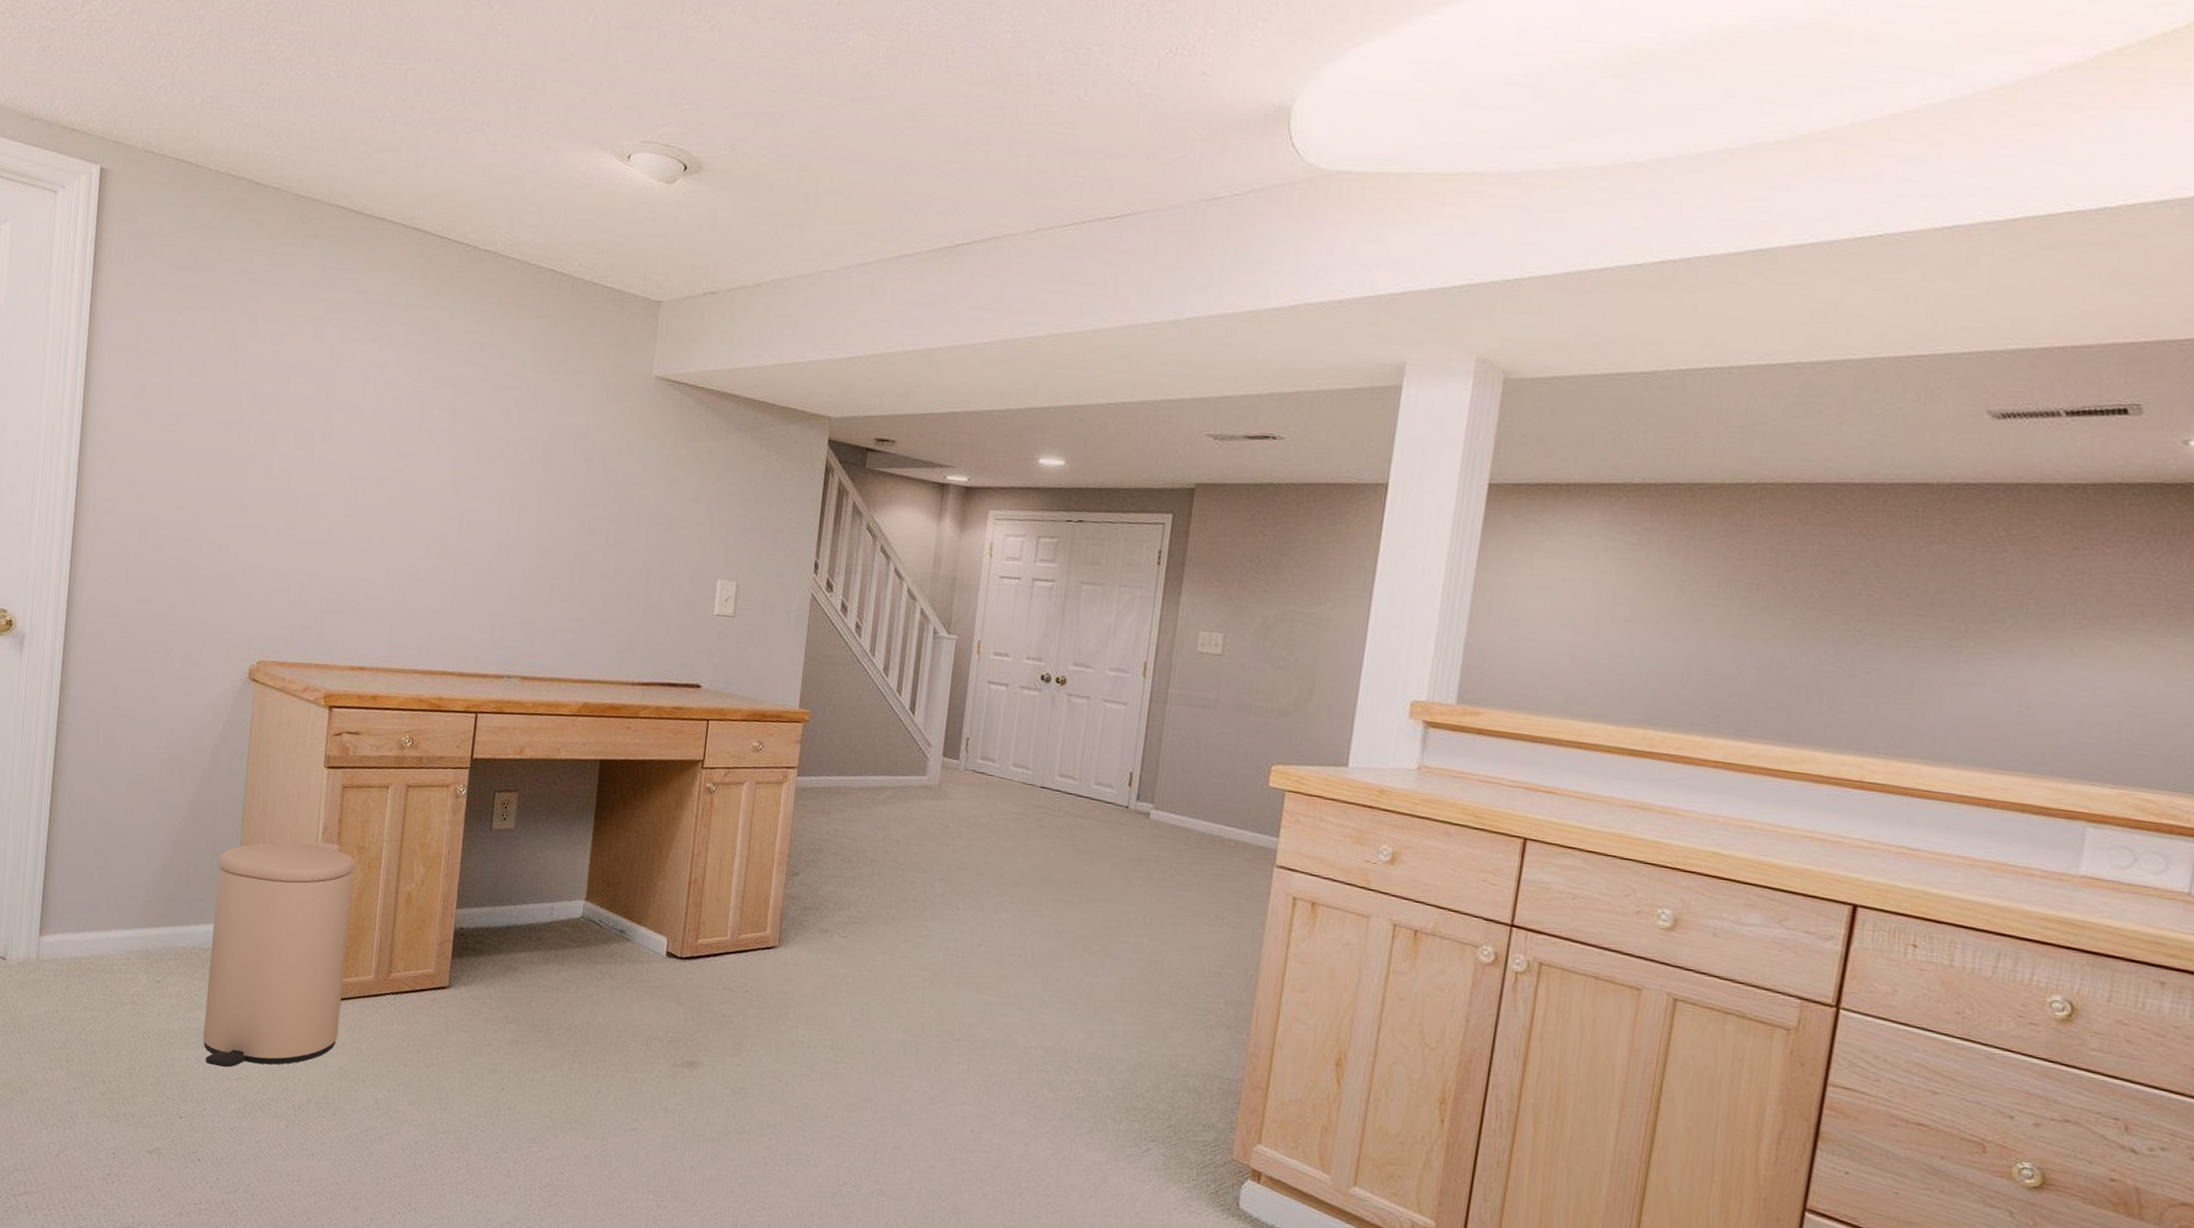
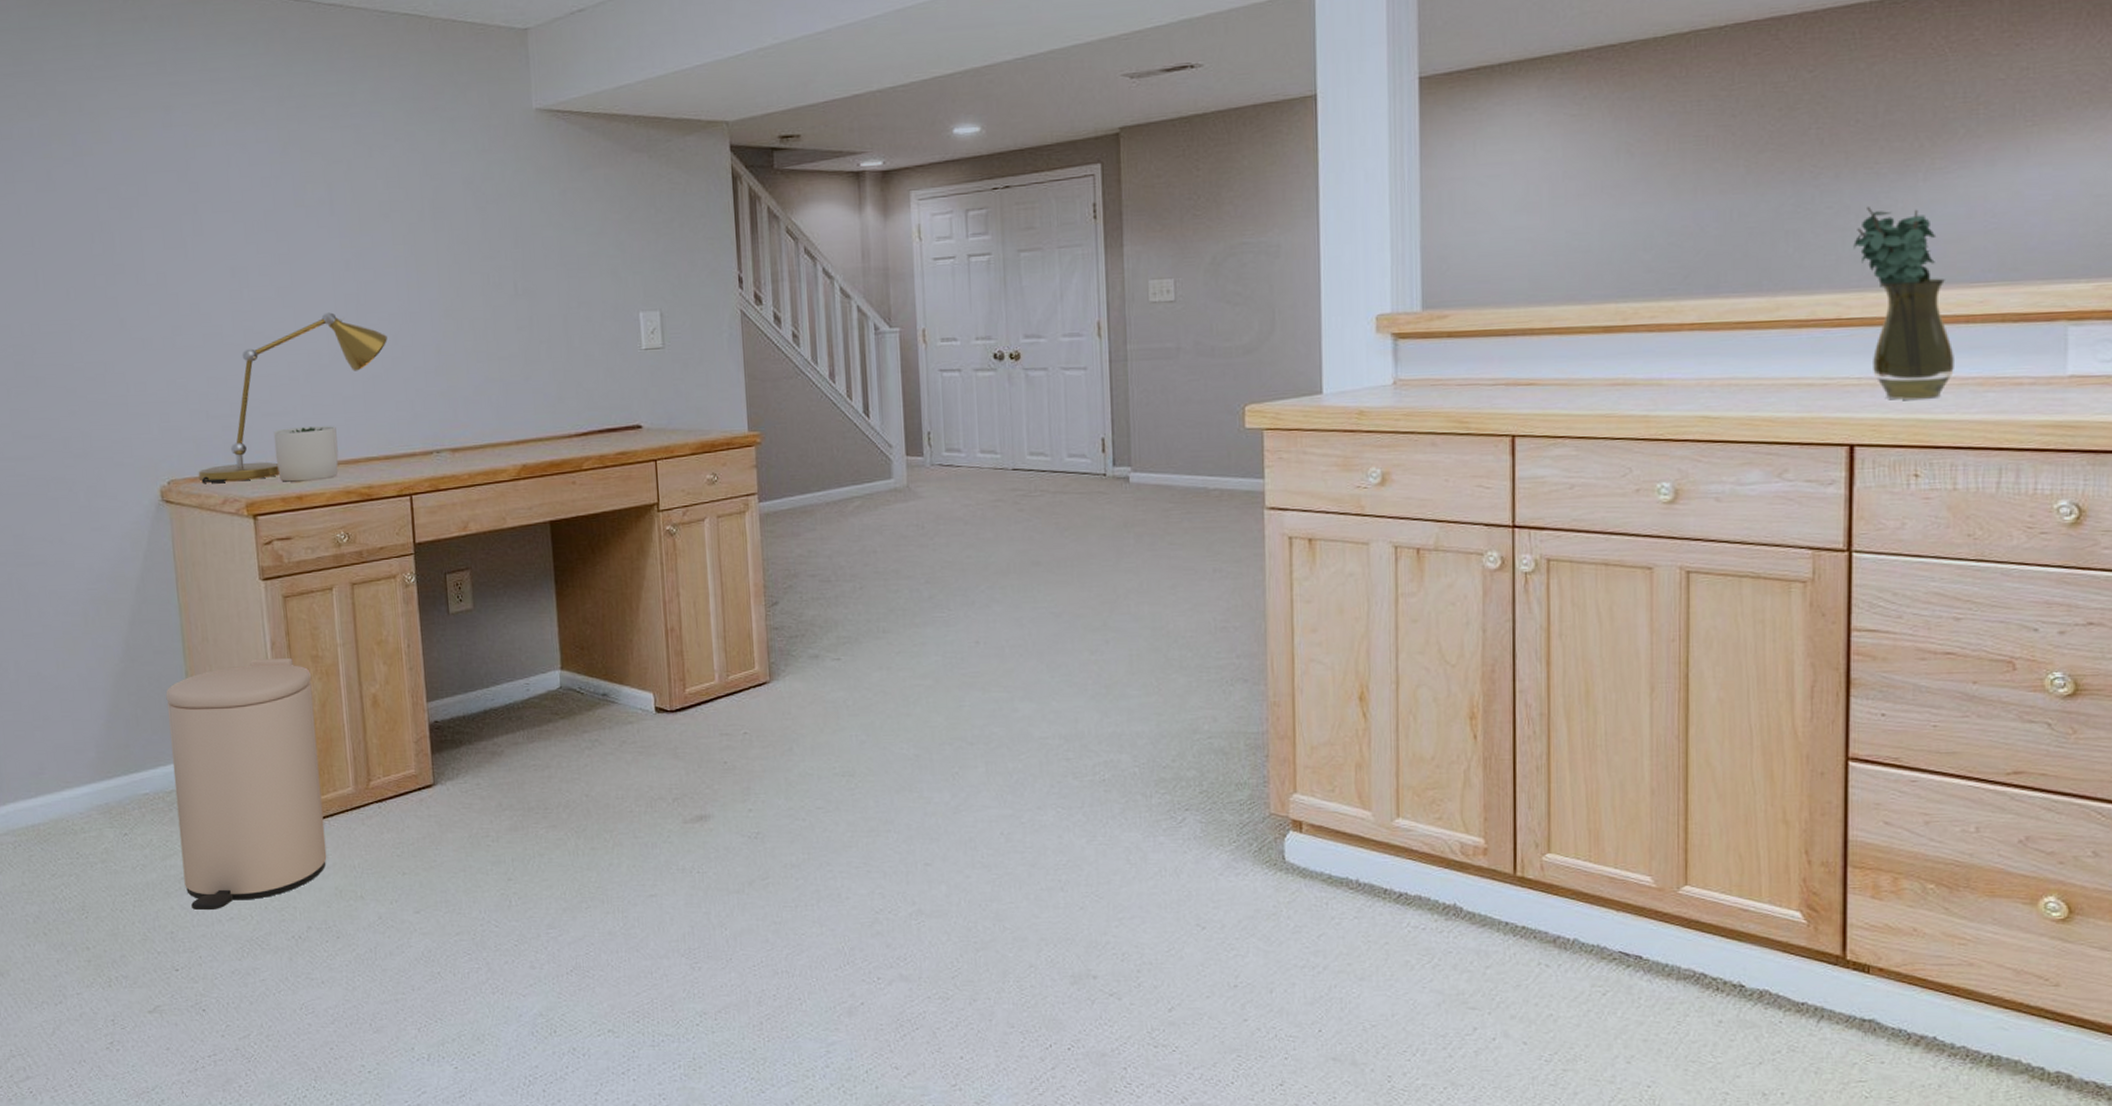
desk lamp: none [286,531,482,674] -> present [198,312,388,483]
planter: none [359,631,420,685] -> present [273,426,339,482]
vase: none [1885,679,1971,875] -> present [1853,207,1956,400]

